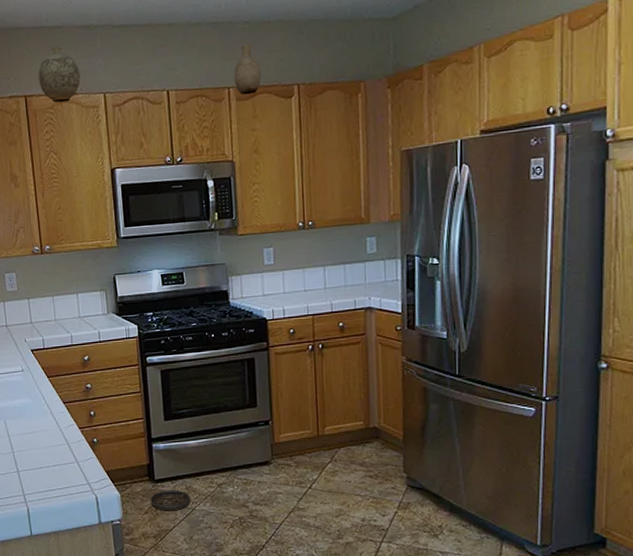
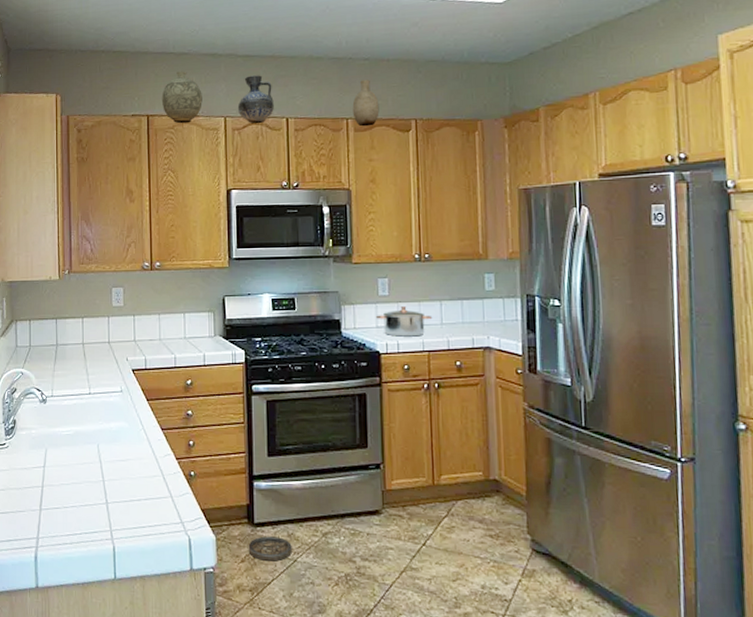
ceramic jug: none [116,46,154,99] -> present [237,75,274,124]
cooking pot: none [261,274,317,303] -> present [375,307,433,337]

